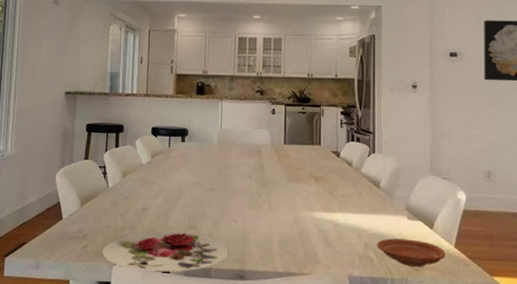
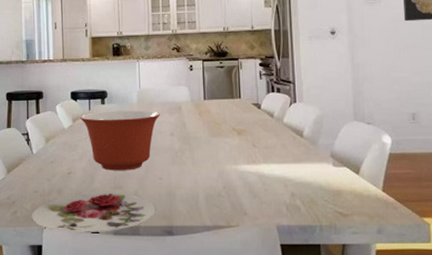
mixing bowl: none [158,149,239,211] -> present [79,110,160,171]
plate: present [377,238,446,267] -> none [303,186,374,213]

